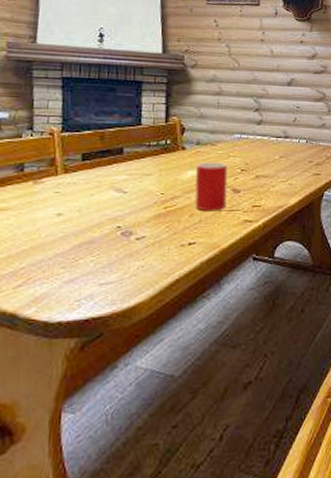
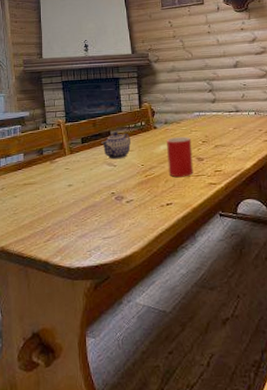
teapot: none [109,150,150,184] -> present [101,132,131,160]

